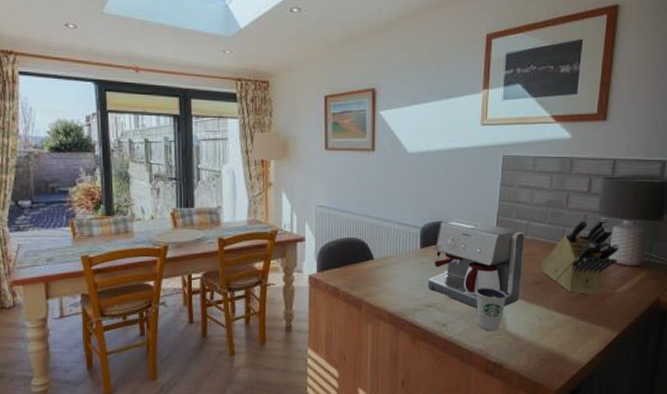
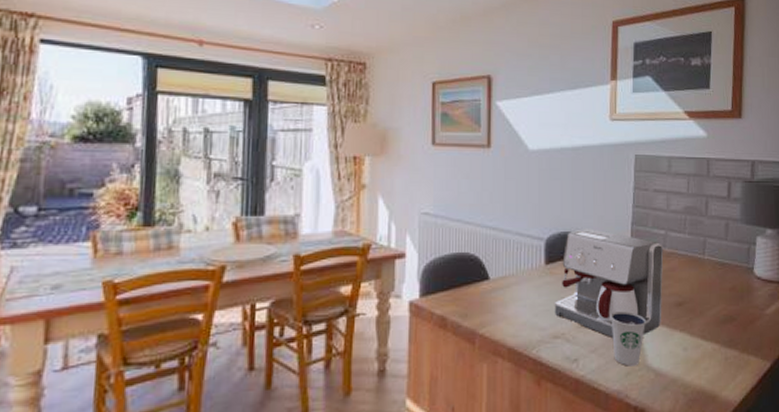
knife block: present [541,217,619,294] -> none [682,226,764,317]

